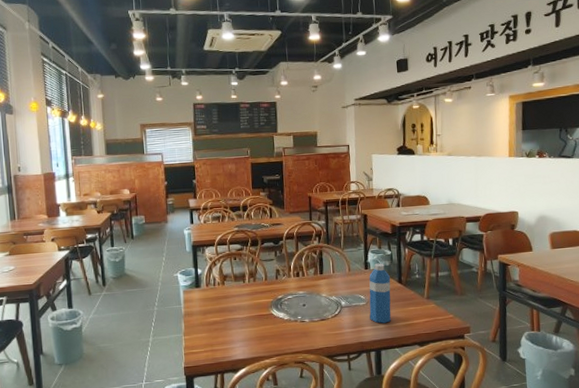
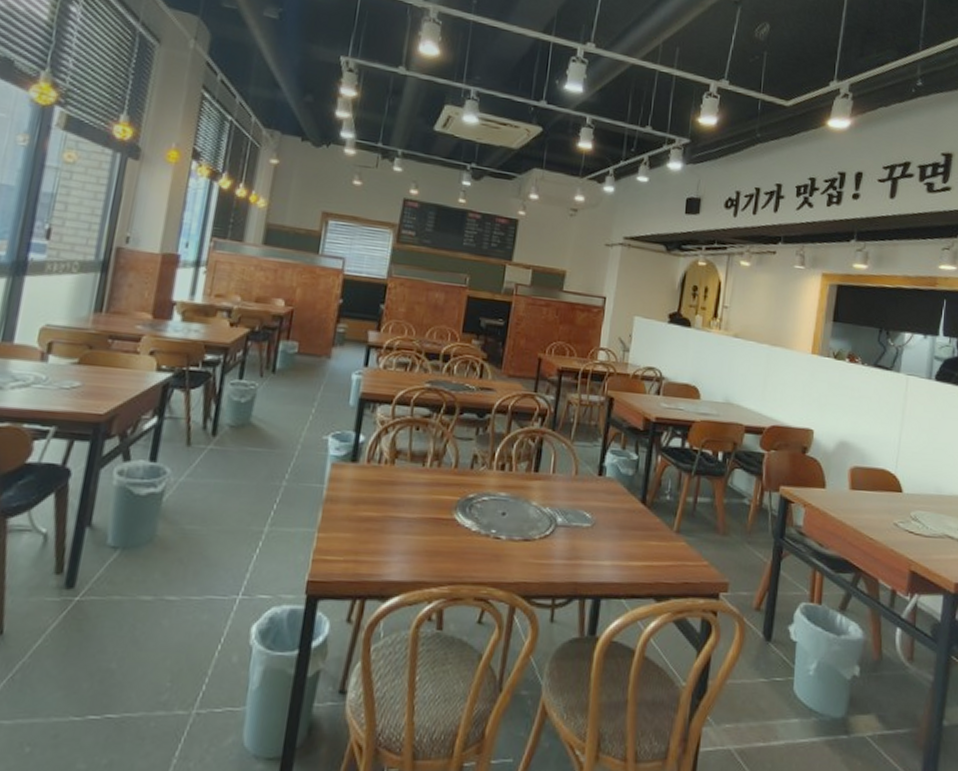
water bottle: present [369,263,391,324] -> none [593,469,631,559]

